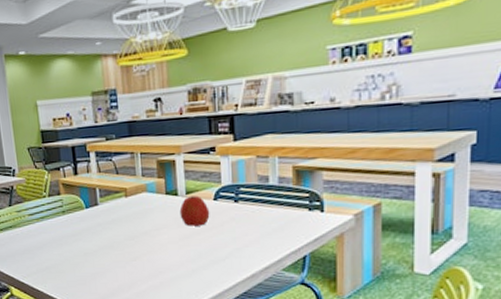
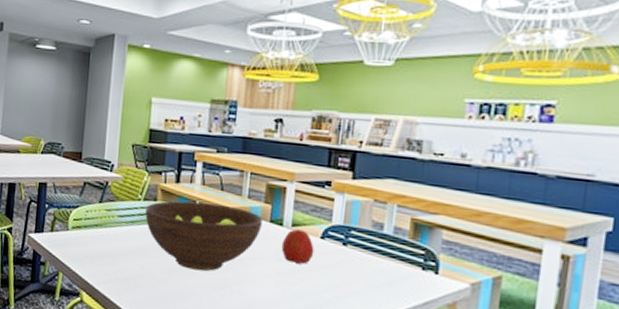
fruit bowl: none [52,187,159,250] -> present [145,201,262,272]

